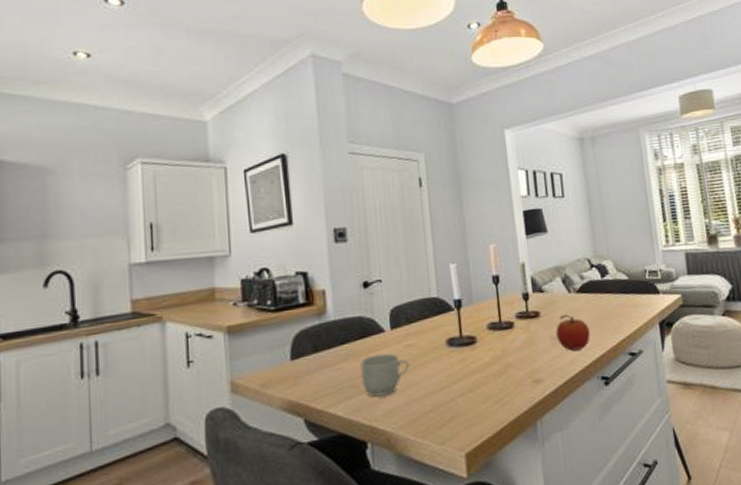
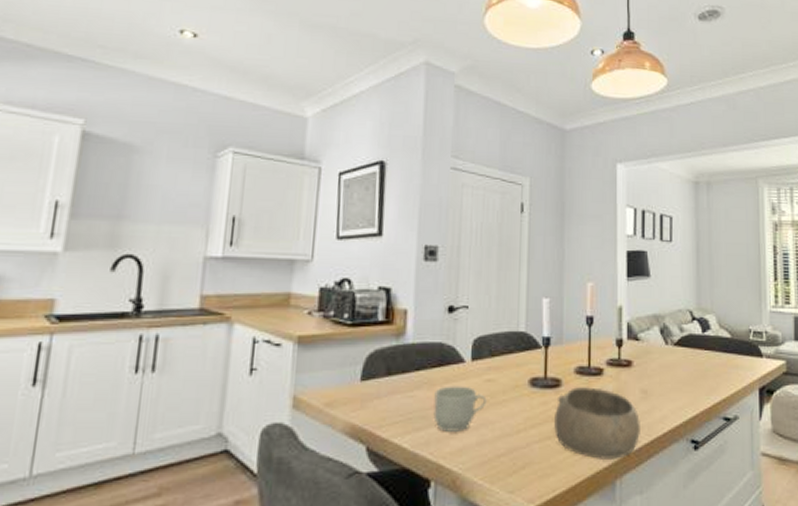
bowl: none [473,339,554,406] -> present [553,386,640,461]
fruit: present [556,314,590,351] -> none [647,367,684,407]

